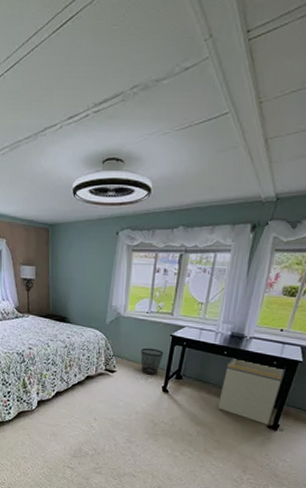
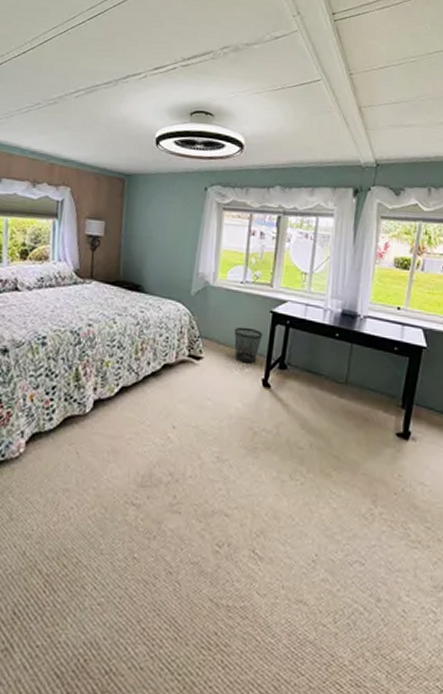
storage bin: present [217,357,284,425] -> none [332,341,407,432]

